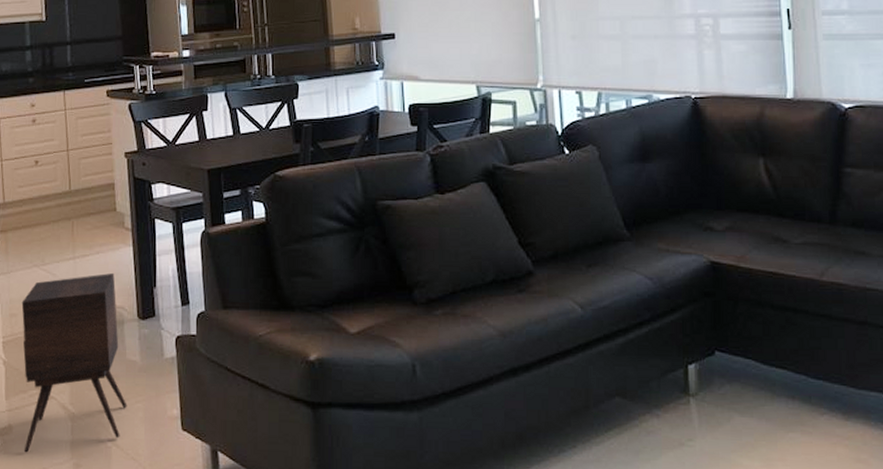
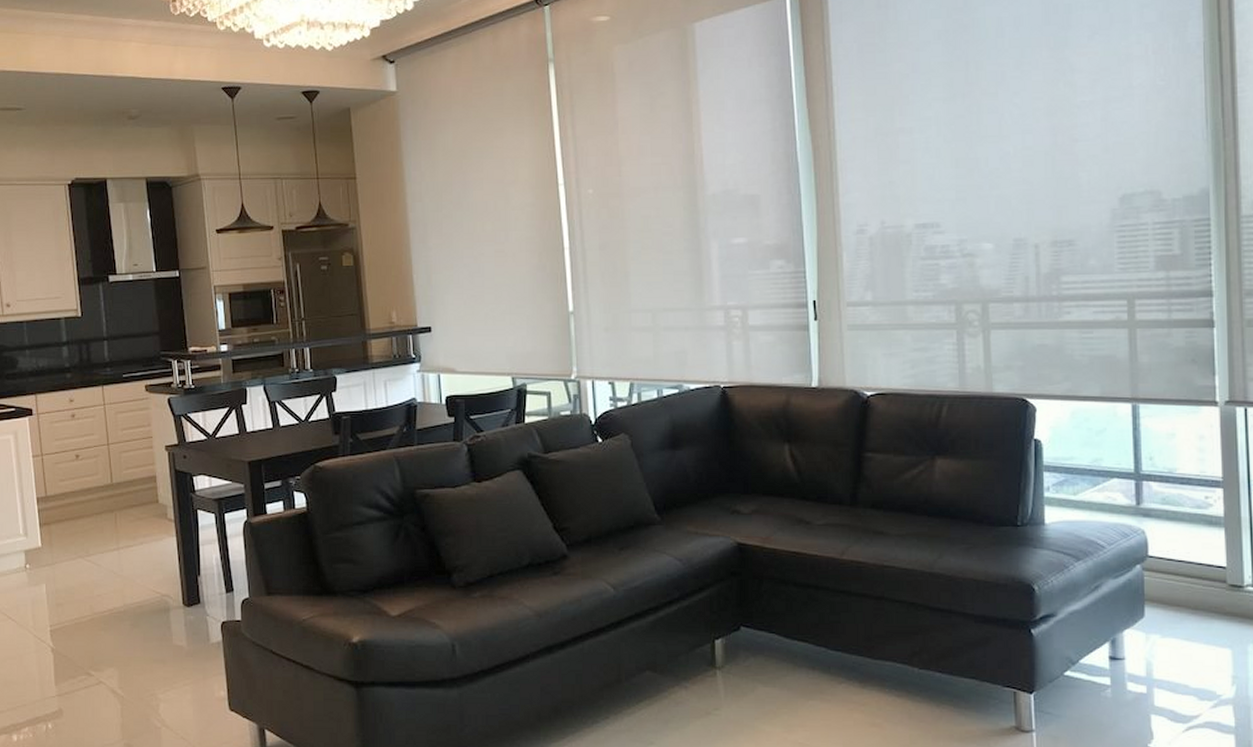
side table: present [21,273,127,453] -> none [67,563,175,735]

